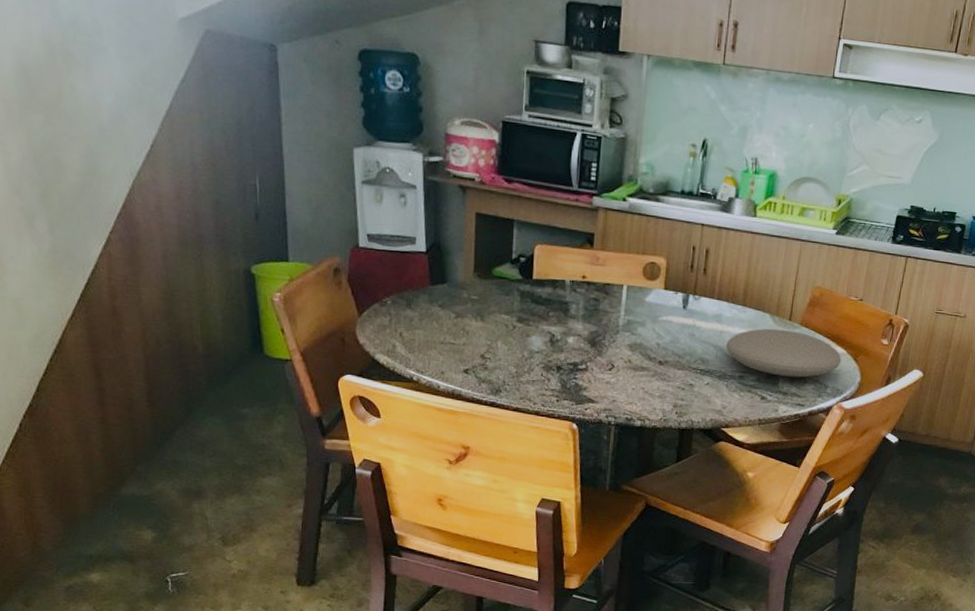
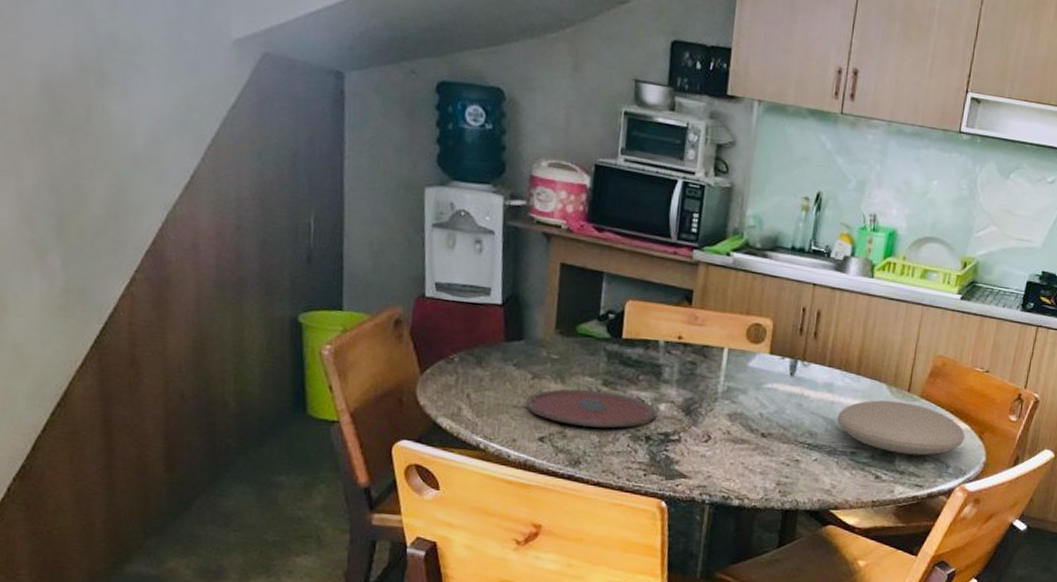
plate: none [451,325,566,360] -> present [526,389,657,428]

